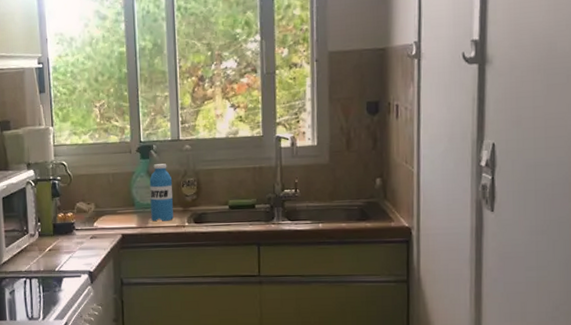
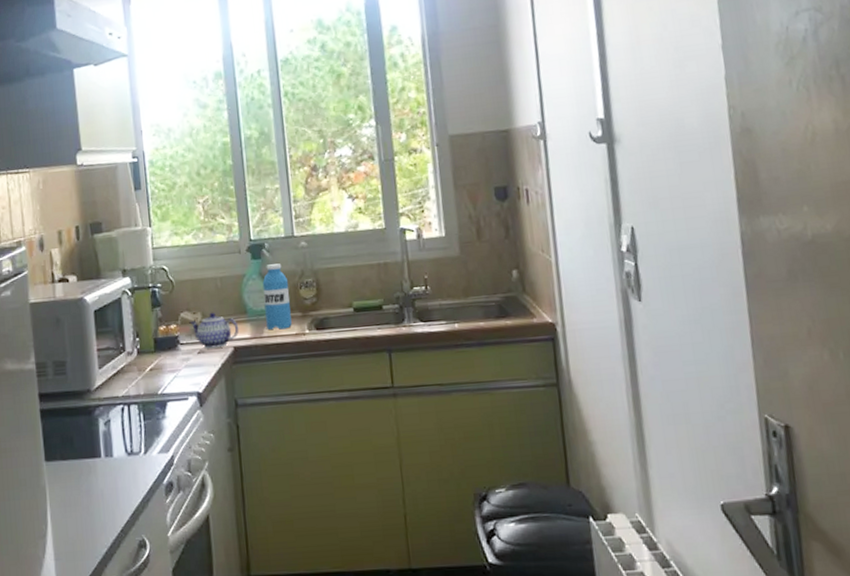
teapot: none [84,203,127,235] -> present [189,312,239,349]

